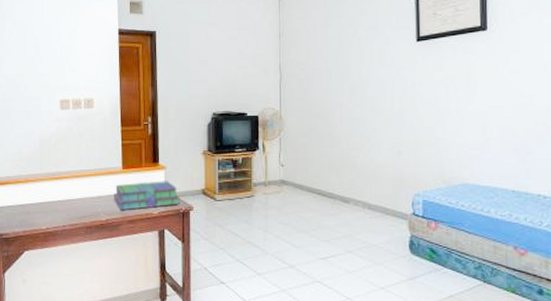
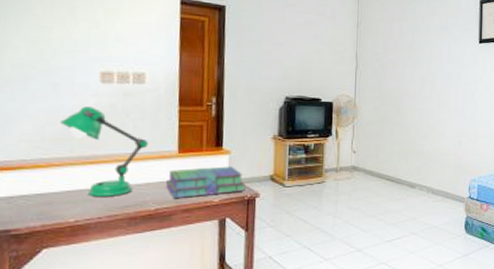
desk lamp: none [33,130,98,208] -> present [60,106,148,196]

